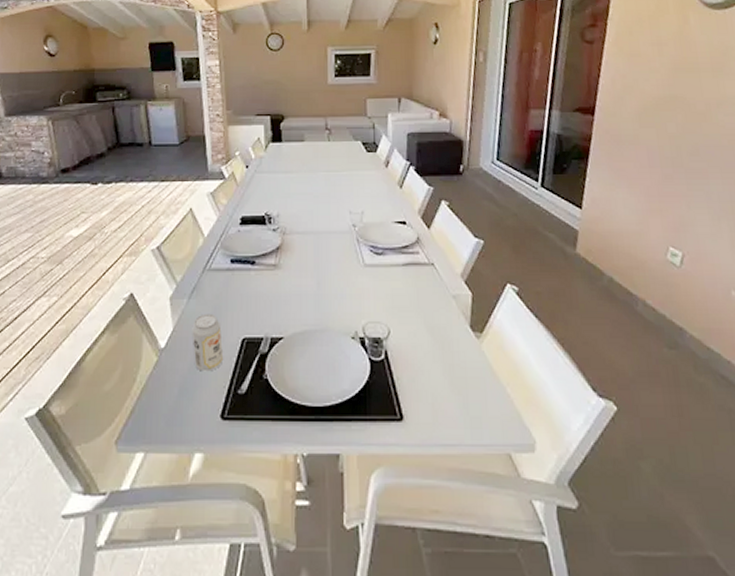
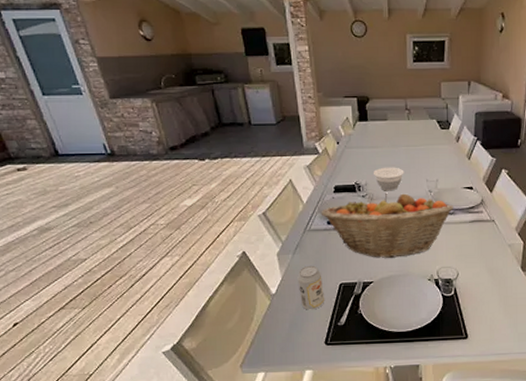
fruit basket: none [223,226,382,309] -> present [321,192,453,259]
bowl: none [286,195,323,224] -> present [373,167,404,191]

